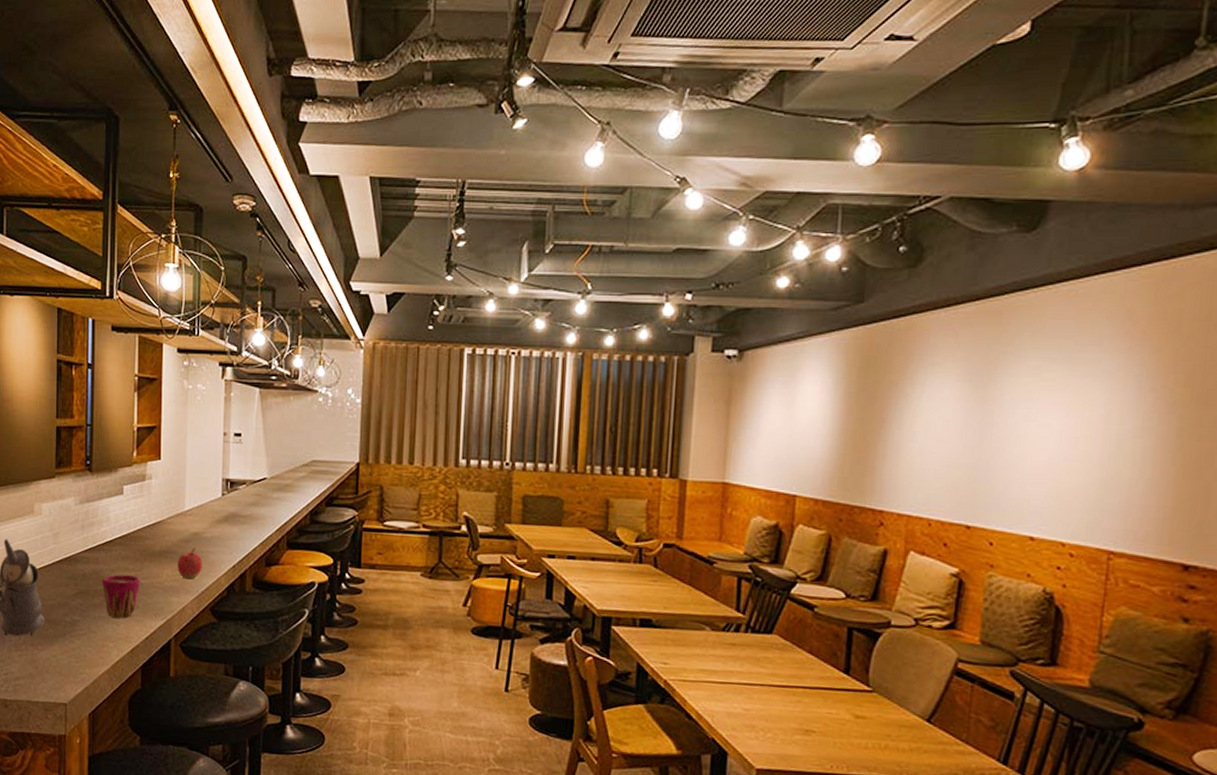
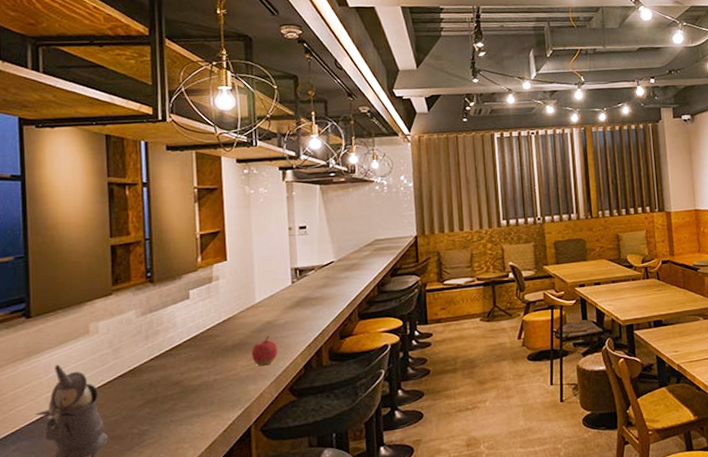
cup: present [102,574,141,618] -> none [171,373,214,419]

